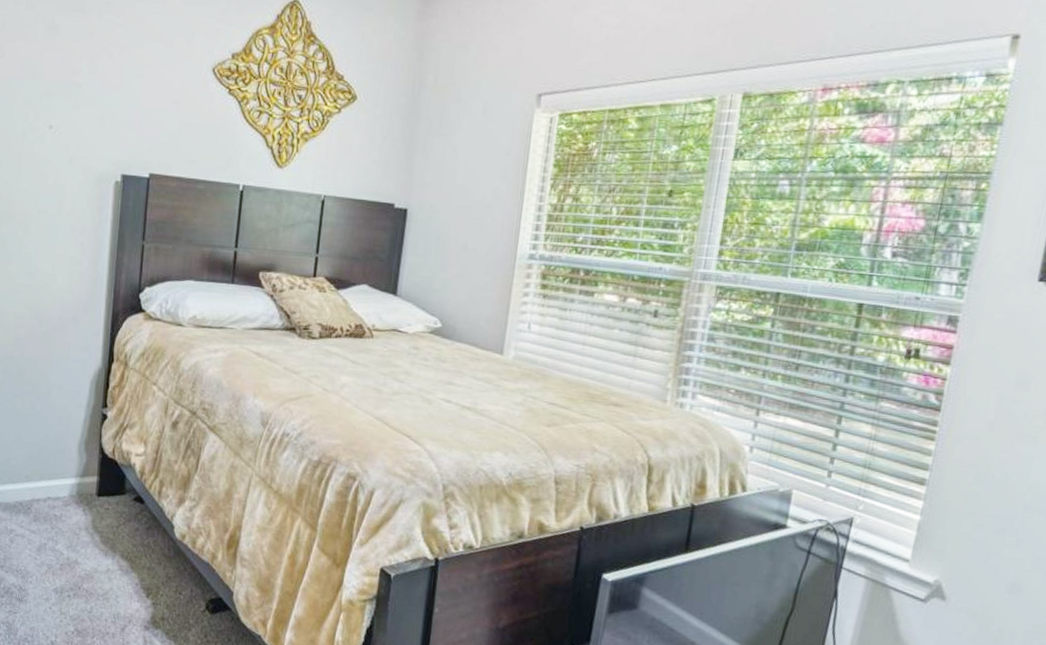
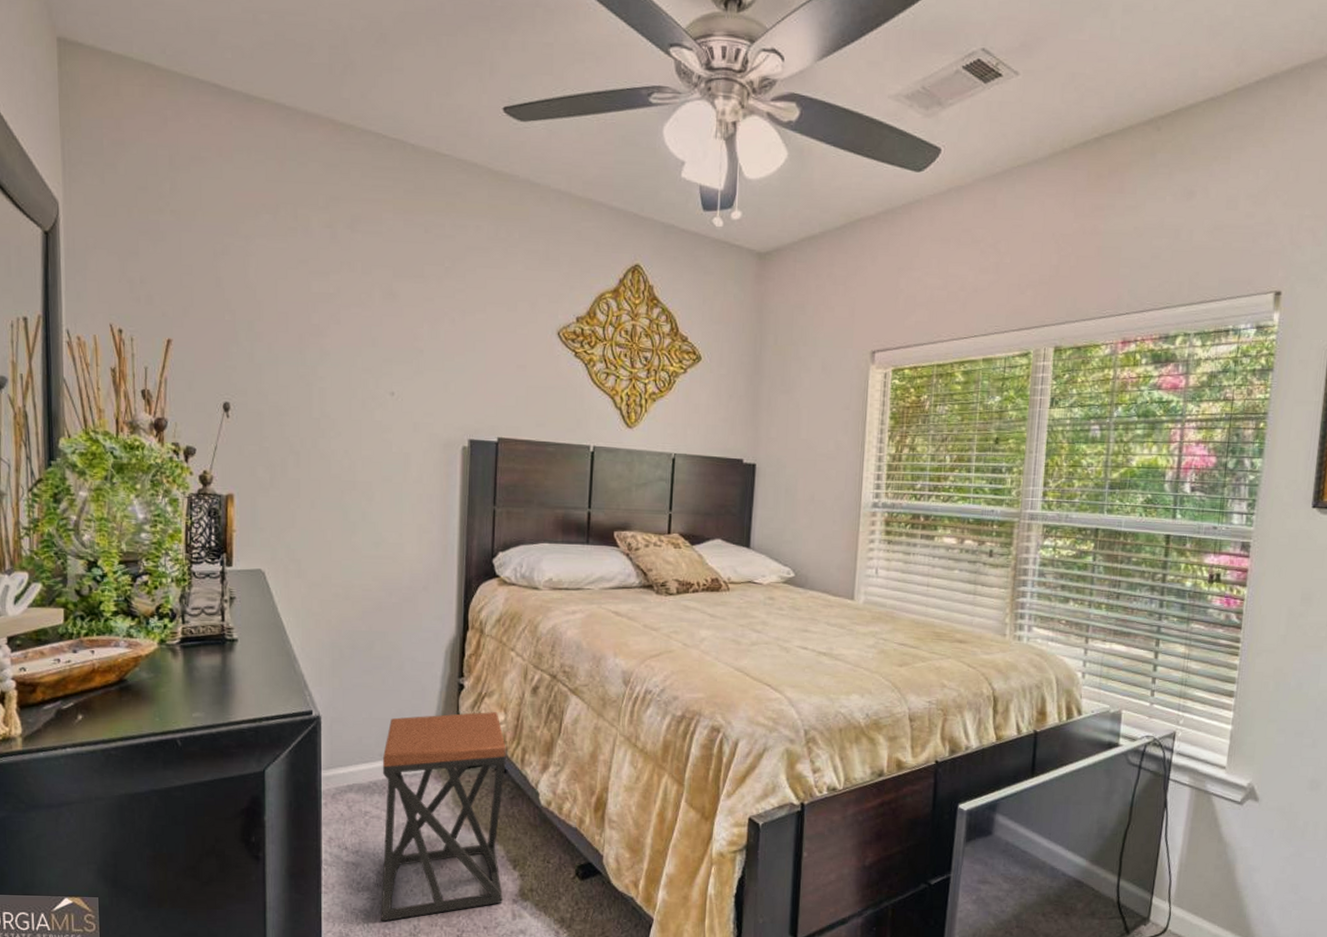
stool: none [21,442,145,635] -> present [381,712,506,922]

